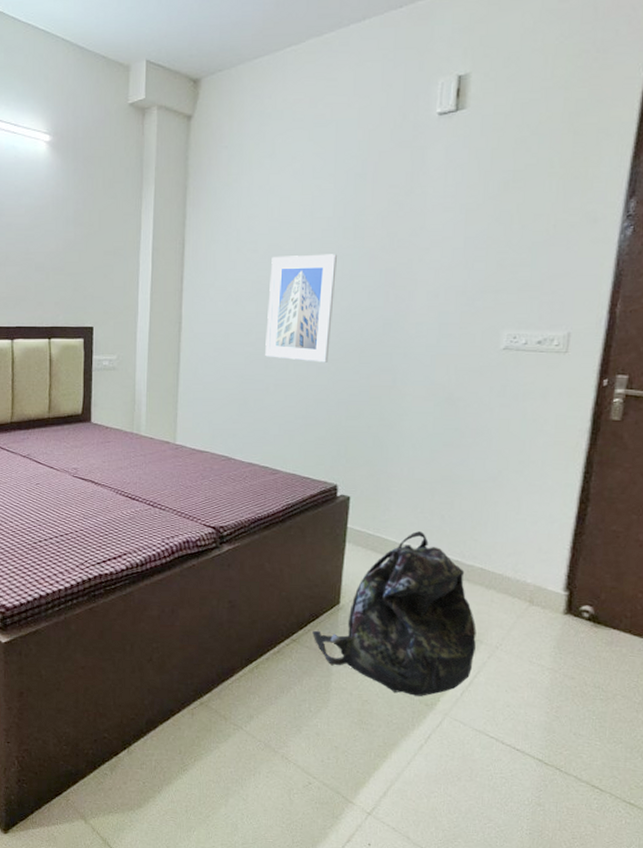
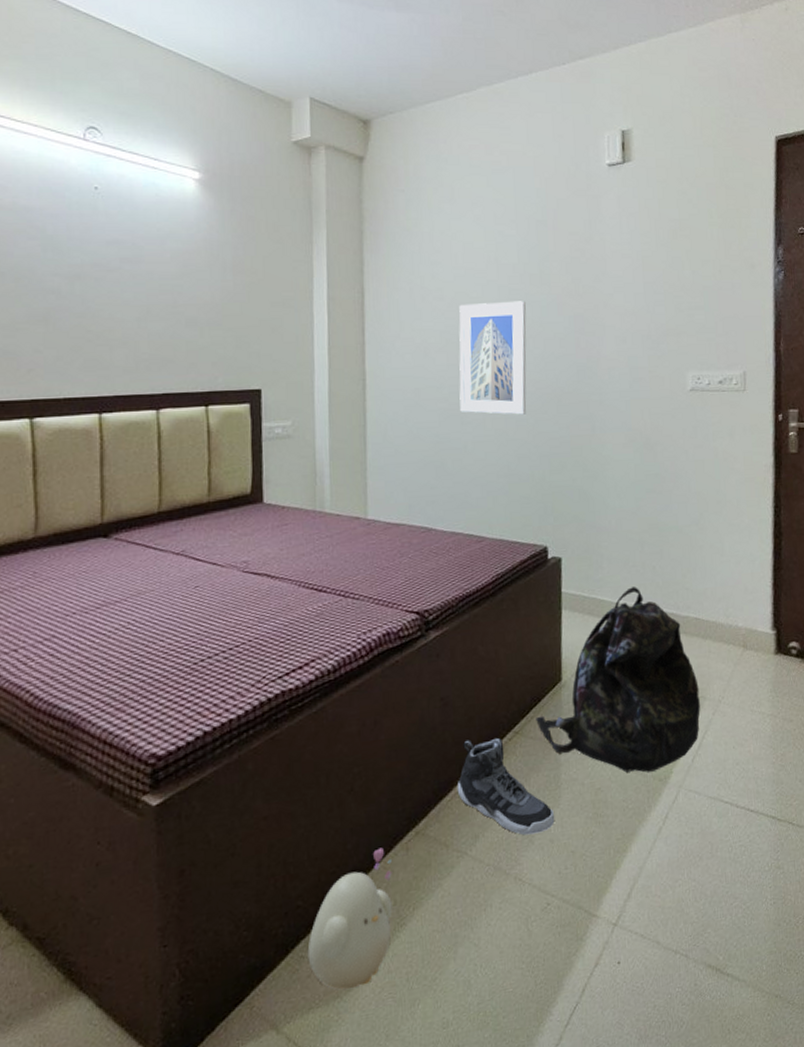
plush toy: none [110,708,179,807] -> present [307,847,392,990]
sneaker: none [237,638,323,726] -> present [457,737,555,835]

